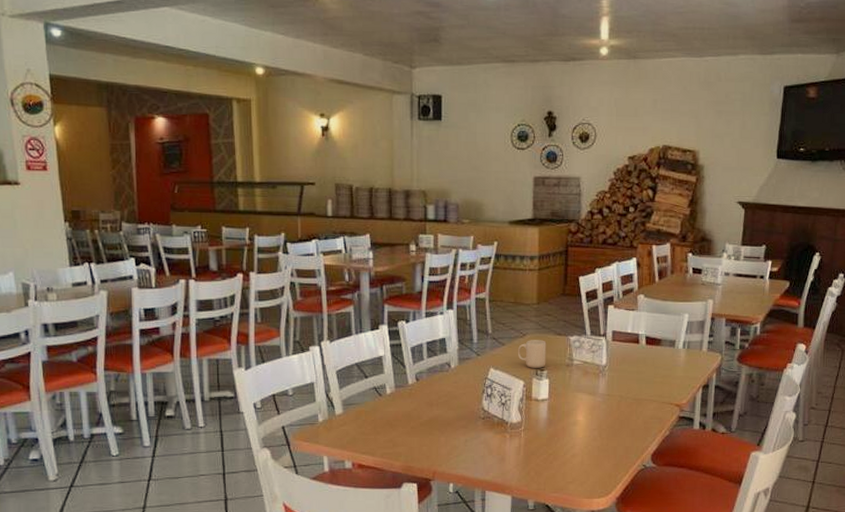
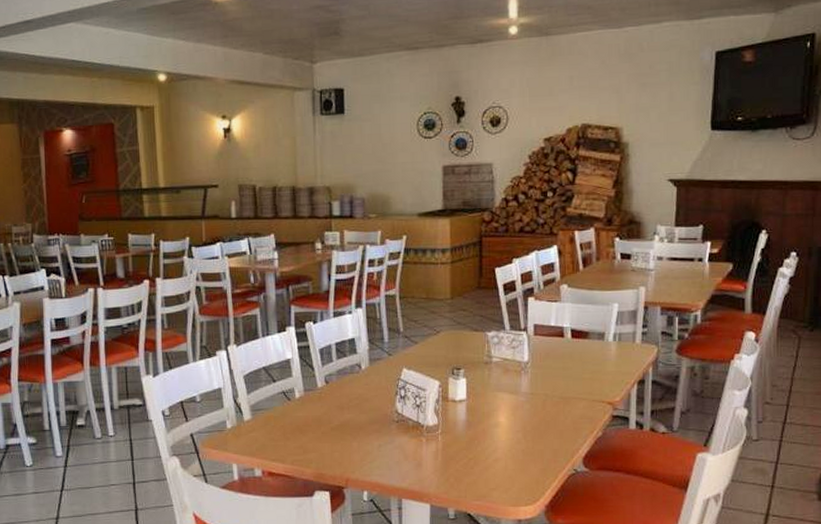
cup: present [517,340,547,368] -> none [431,337,463,367]

